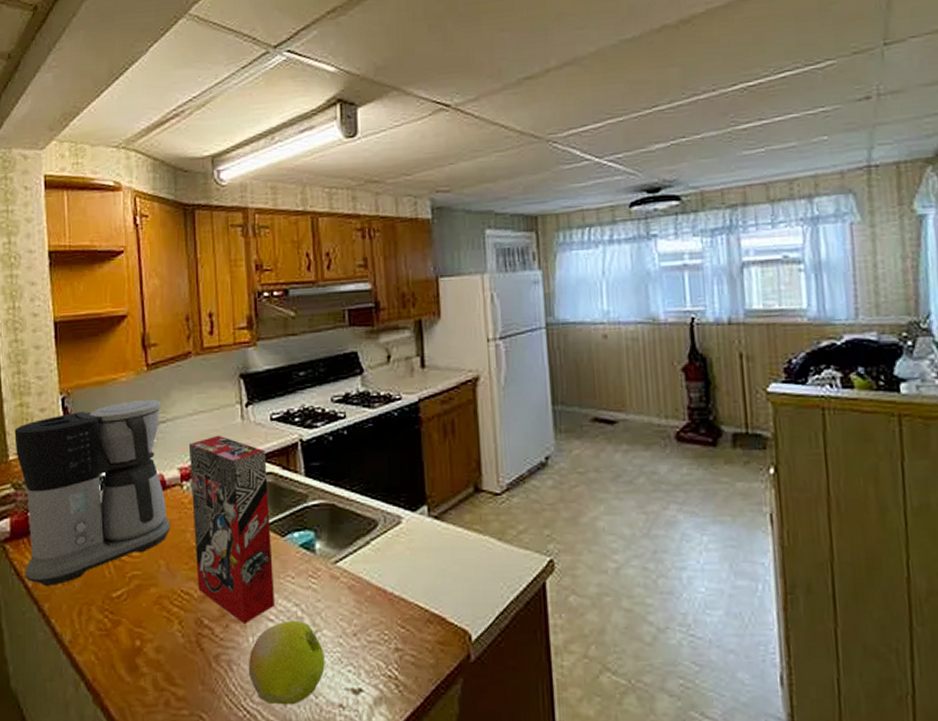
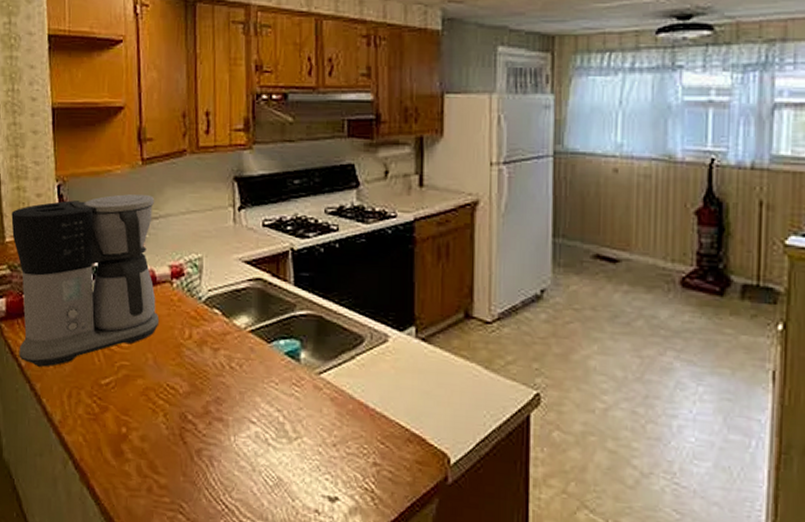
cereal box: present [188,435,274,623] -> none [180,236,258,423]
fruit: present [248,620,325,705] -> none [228,424,303,505]

